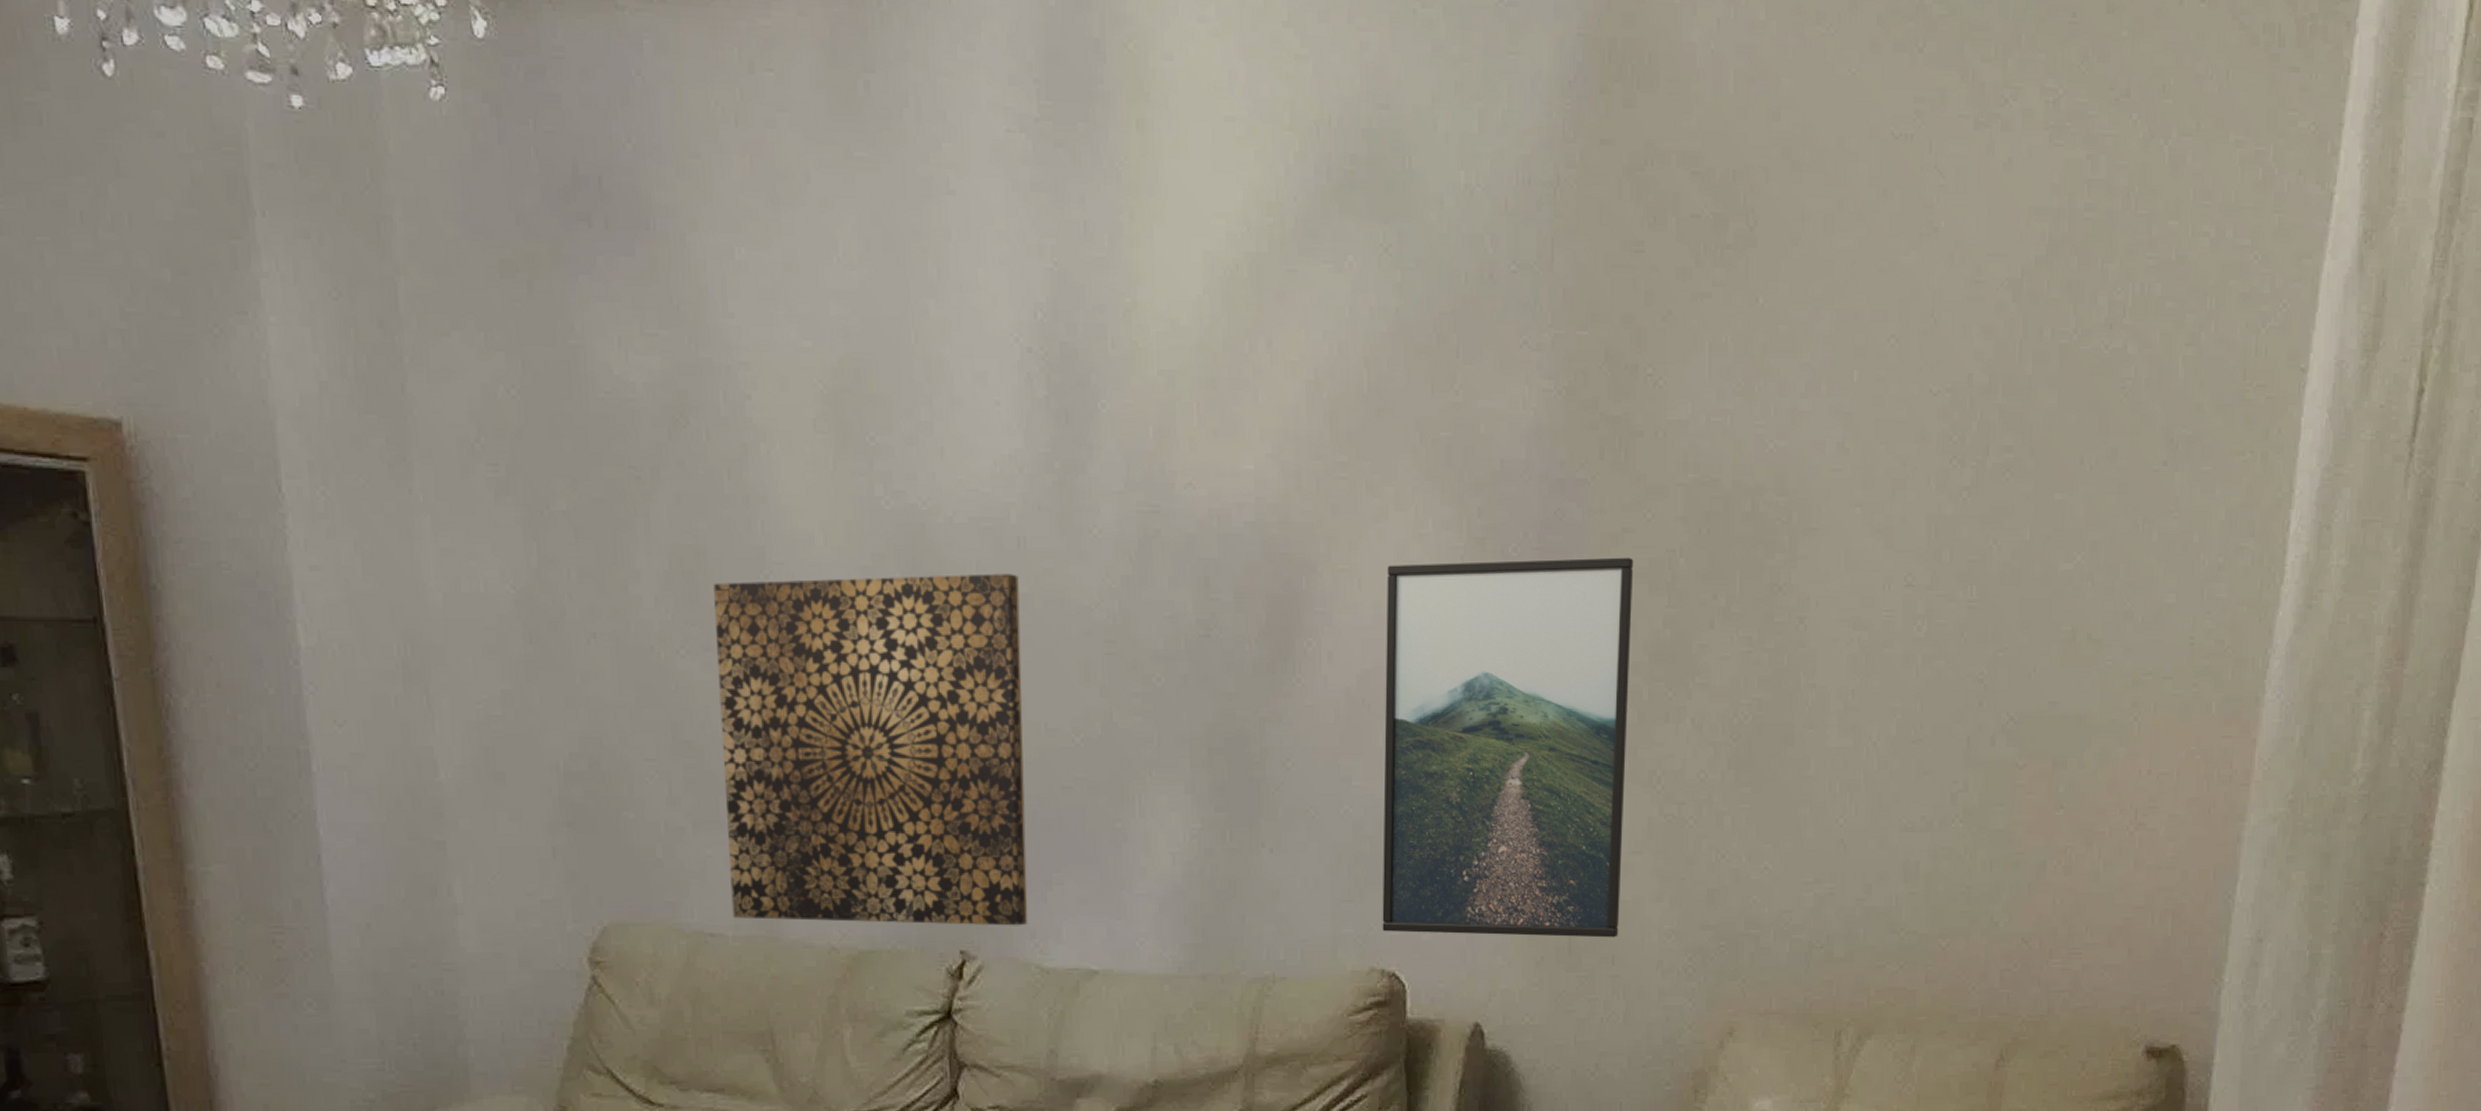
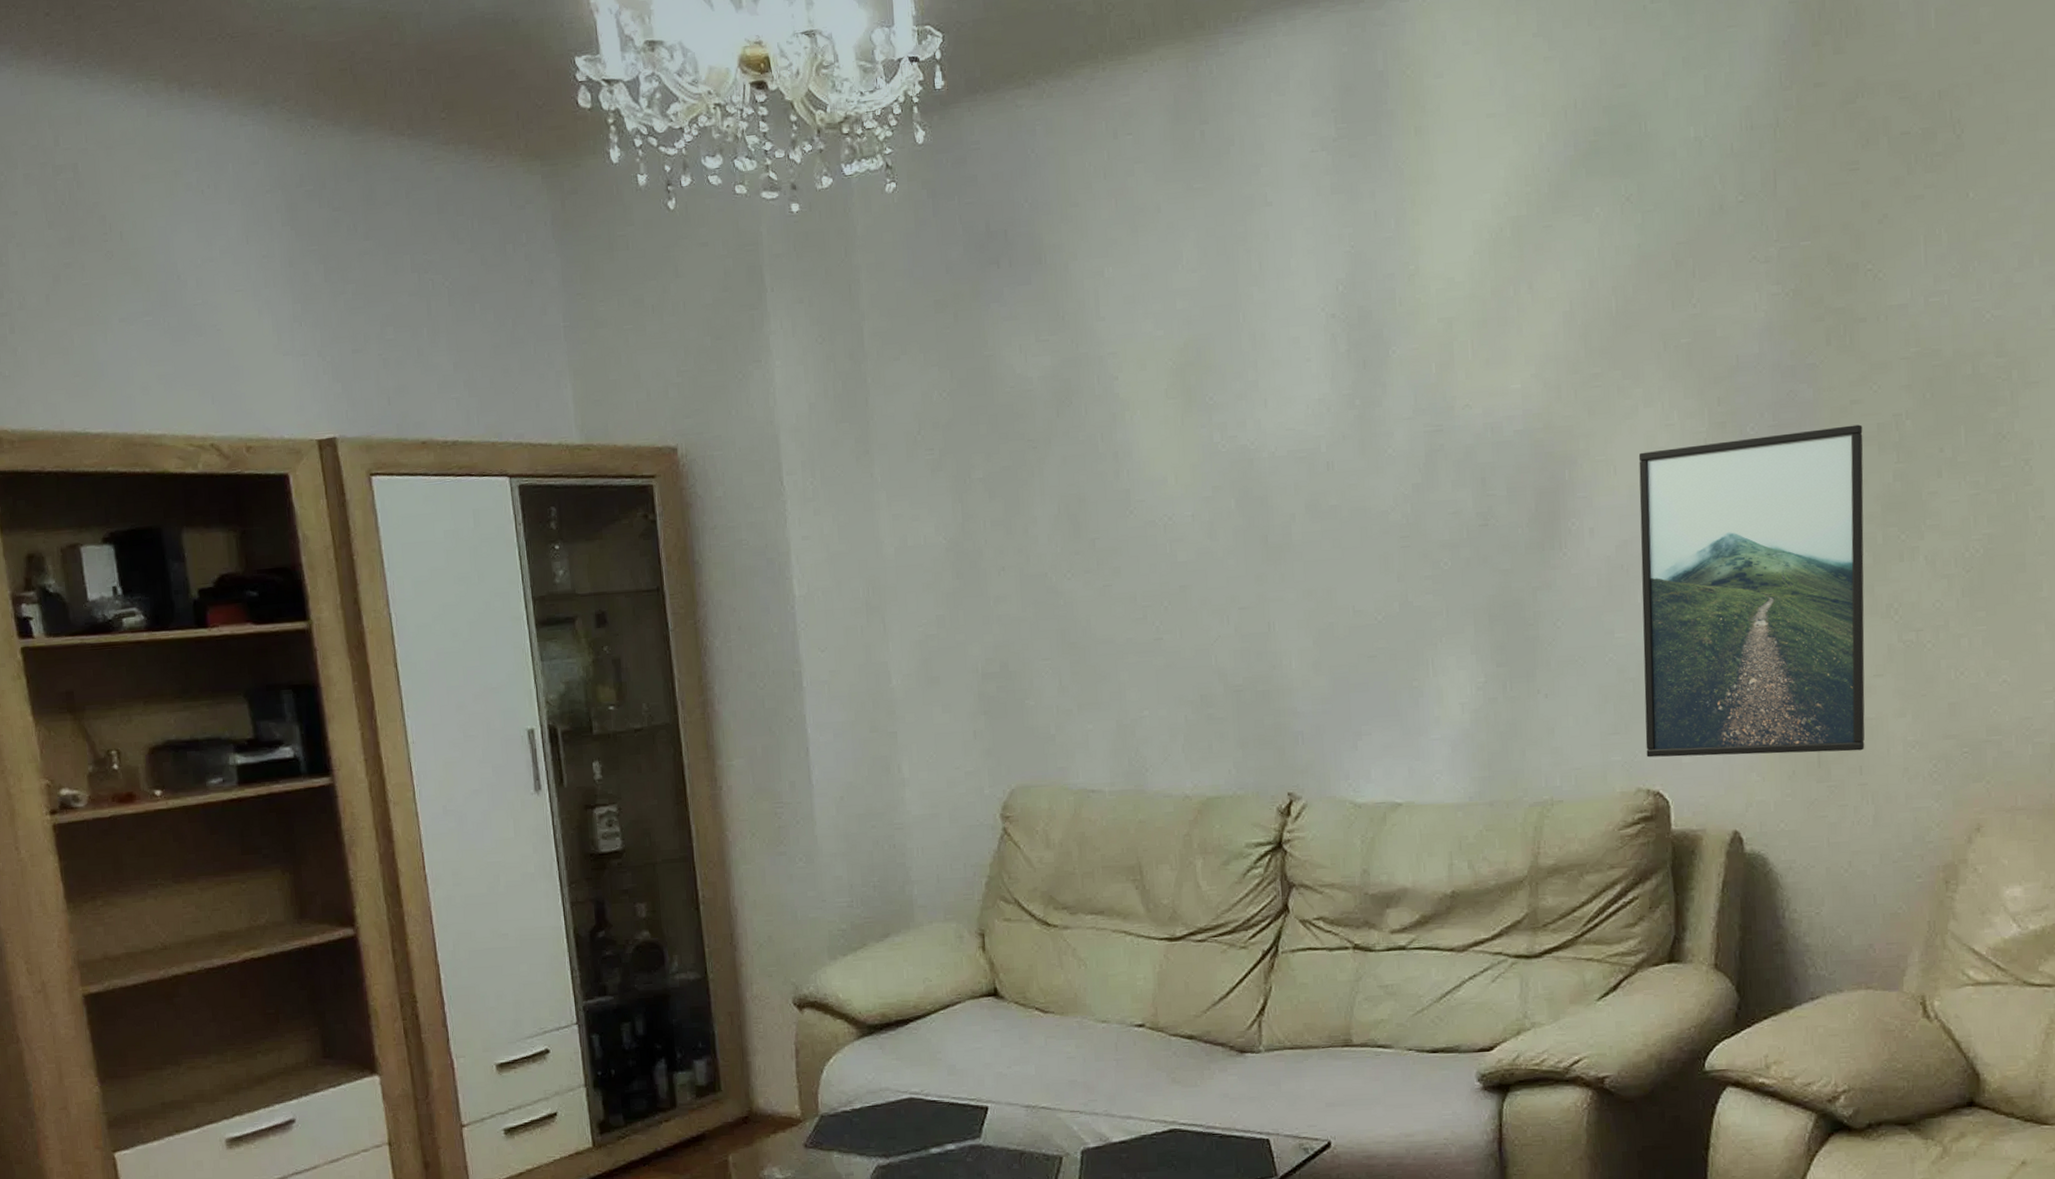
wall art: present [714,573,1028,926] -> none [1092,491,1342,778]

